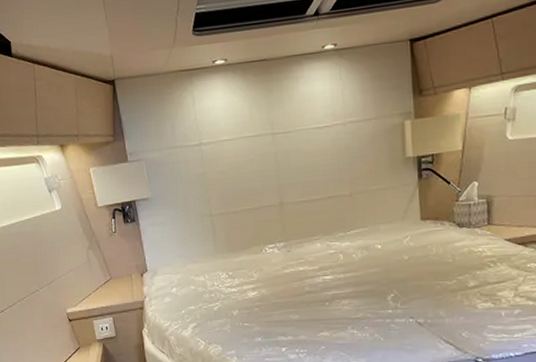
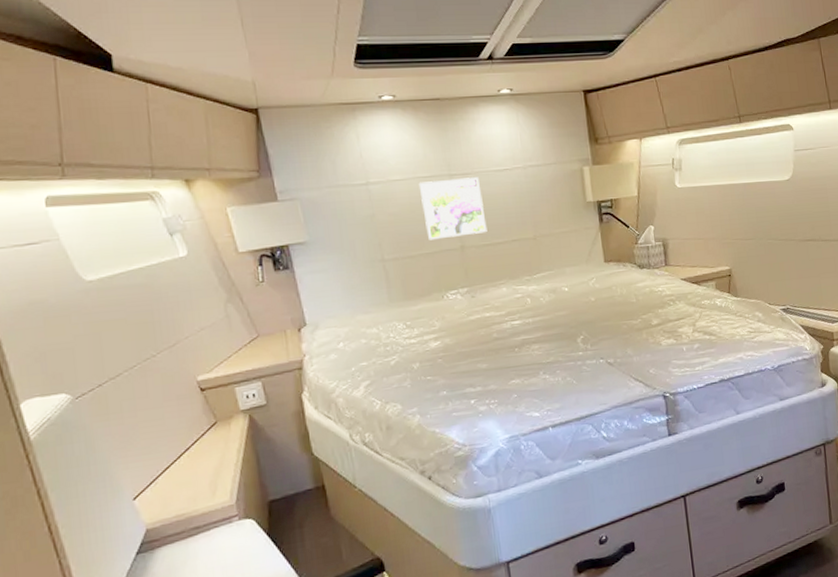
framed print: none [244,135,305,197] -> present [418,177,487,240]

